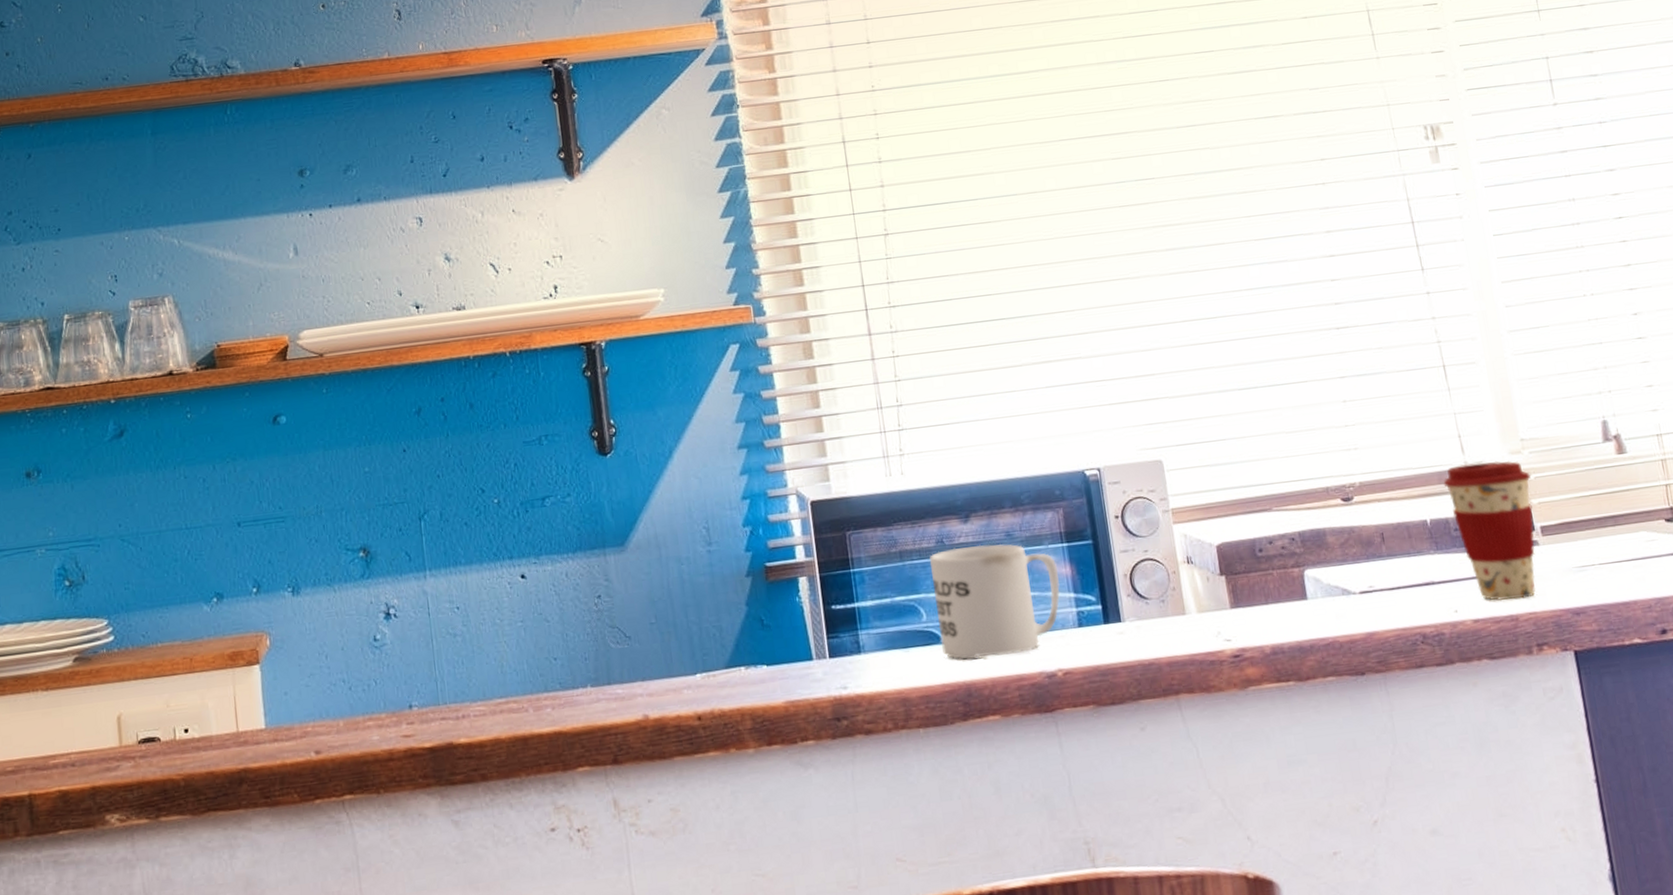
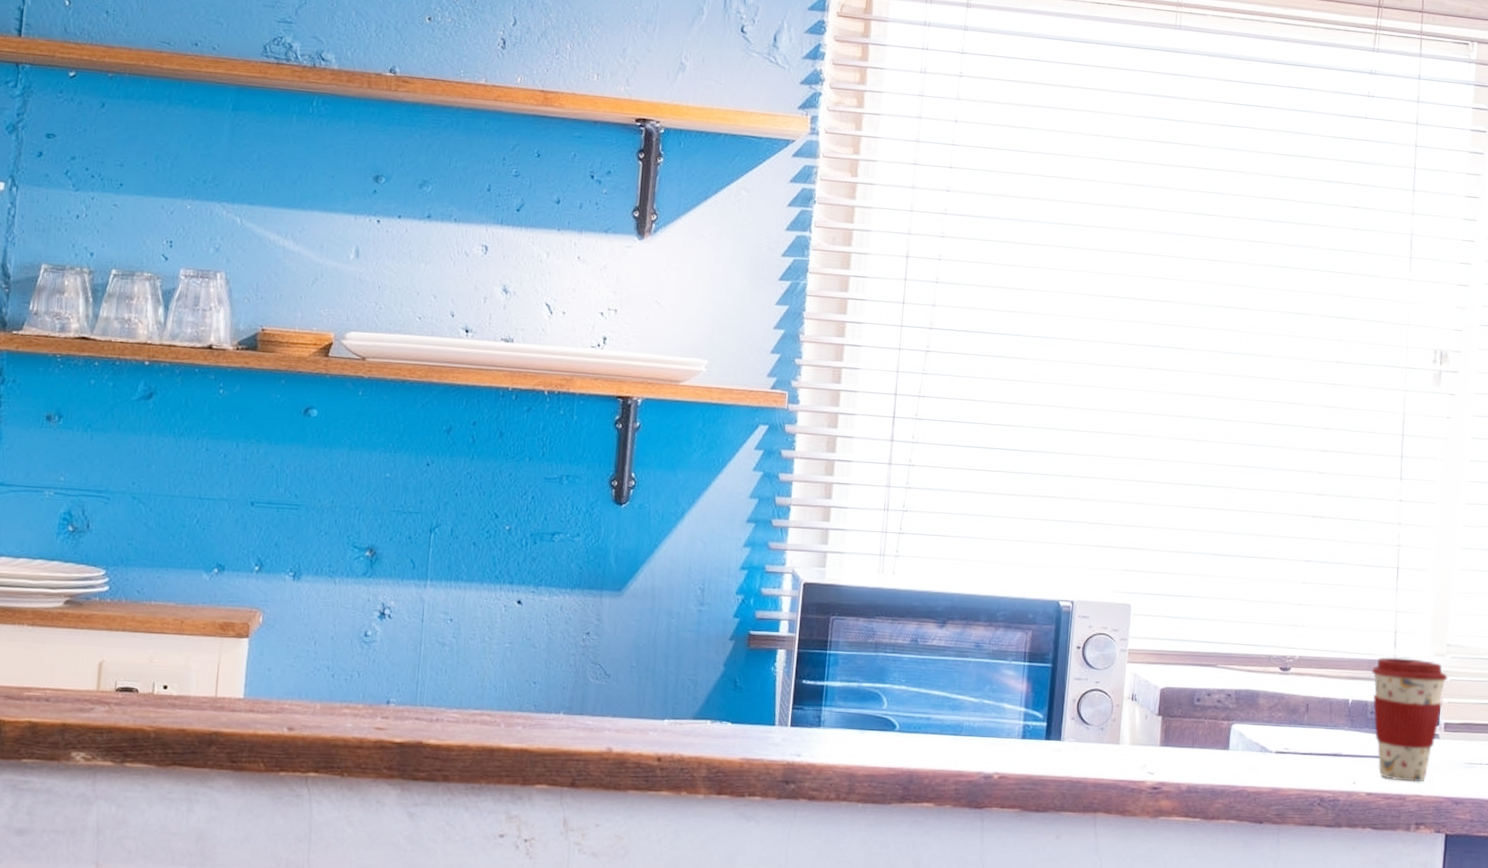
mug: present [929,544,1061,660] -> none [895,648,1016,752]

